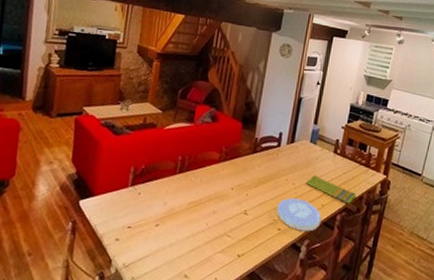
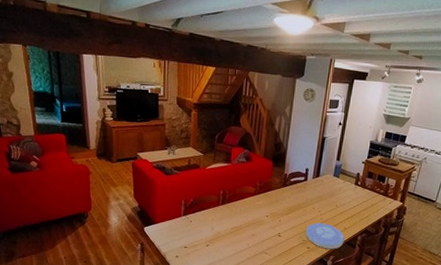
dish towel: present [306,175,356,204] -> none [330,204,375,227]

